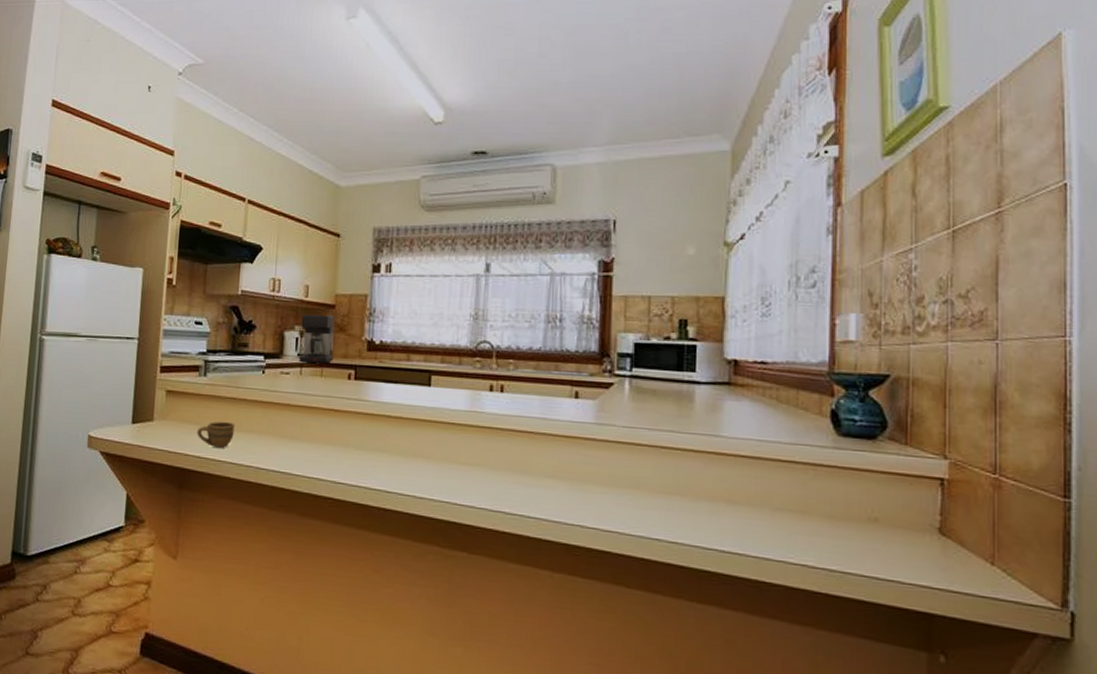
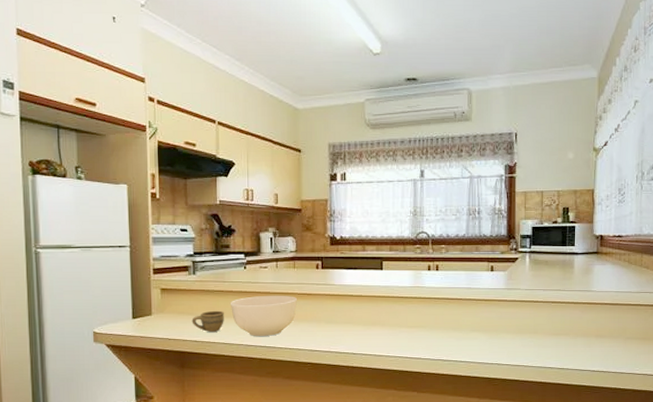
bowl: none [242,407,323,460] -> present [230,295,298,337]
coffee maker: present [299,314,335,364] -> none [274,218,303,258]

